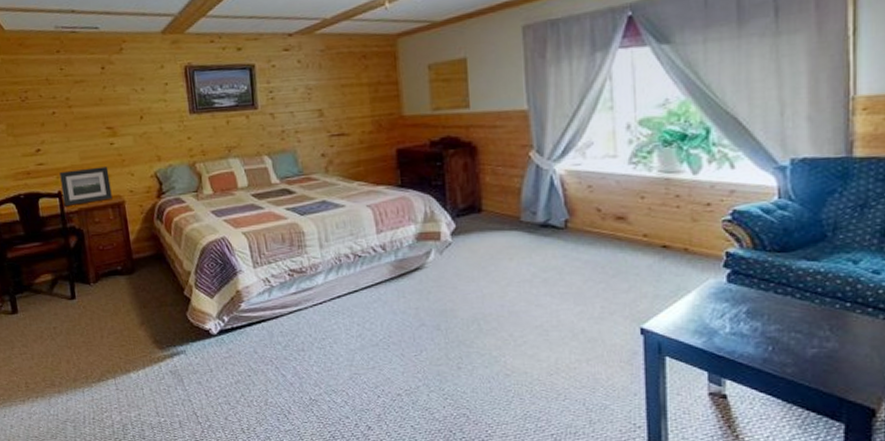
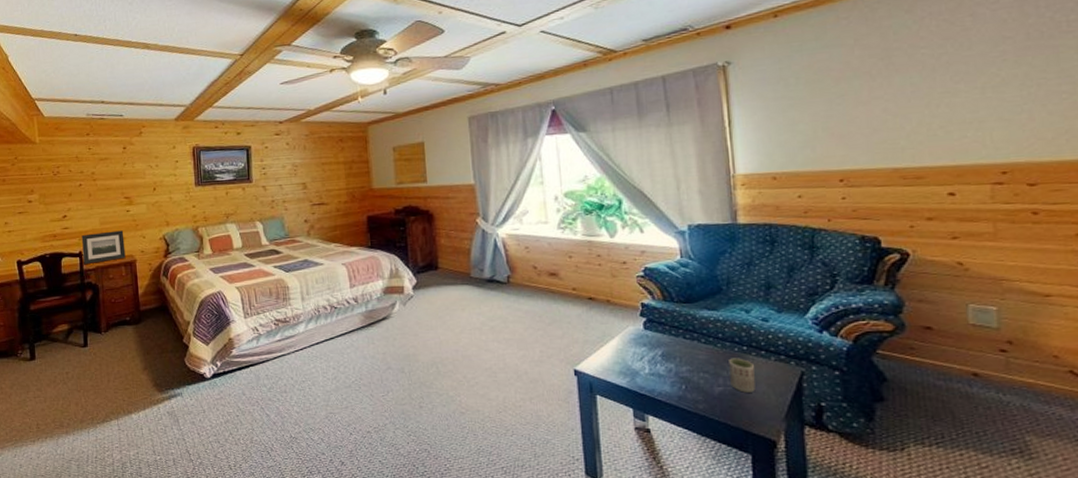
cup: none [827,316,859,355] -> present [729,358,756,393]

